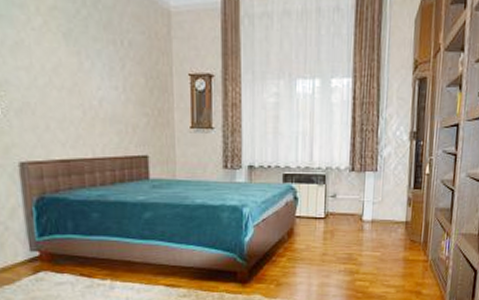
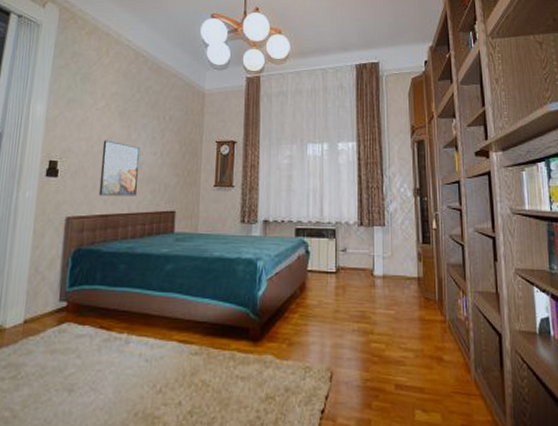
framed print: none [48,69,101,139] -> present [98,140,141,196]

